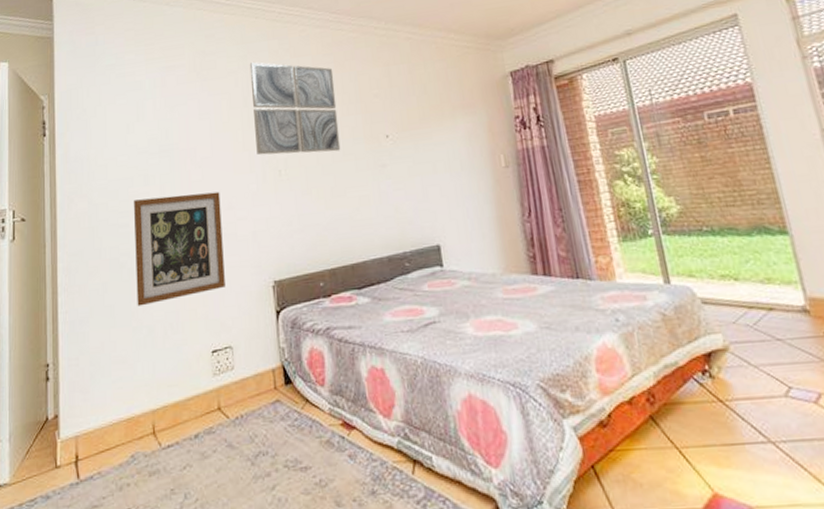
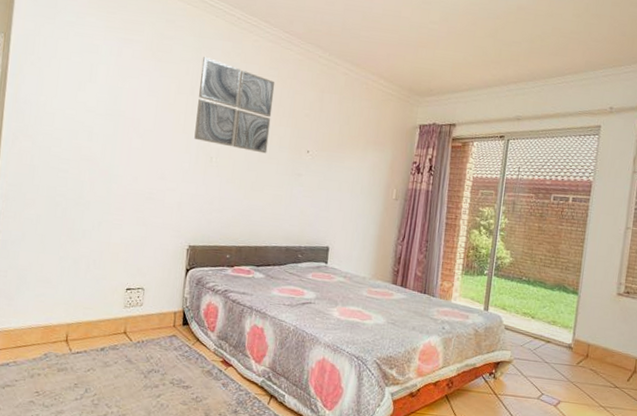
wall art: present [133,191,225,307] -> none [66,151,156,242]

